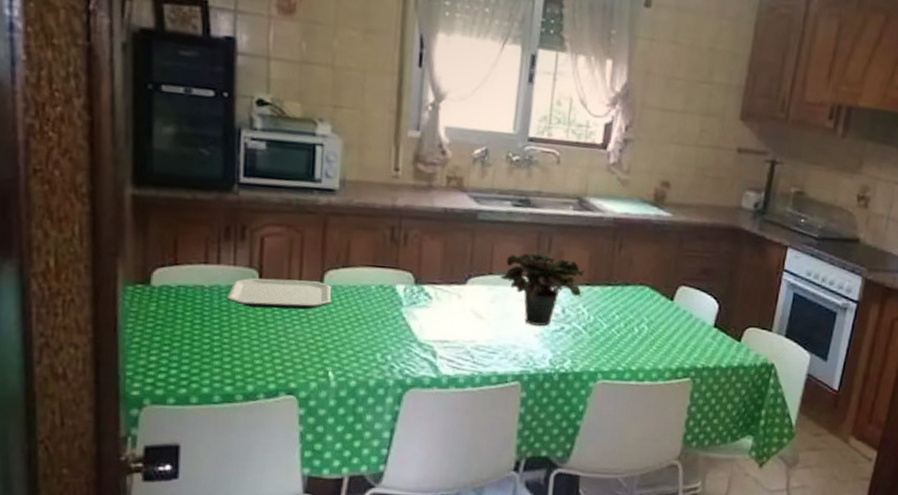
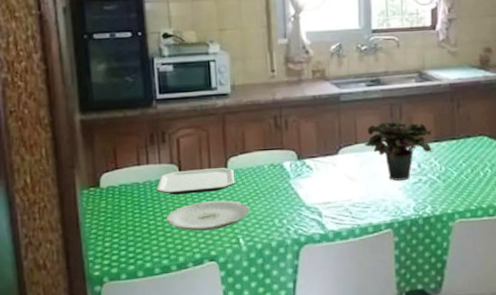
plate: none [236,320,347,357] -> present [166,200,250,231]

